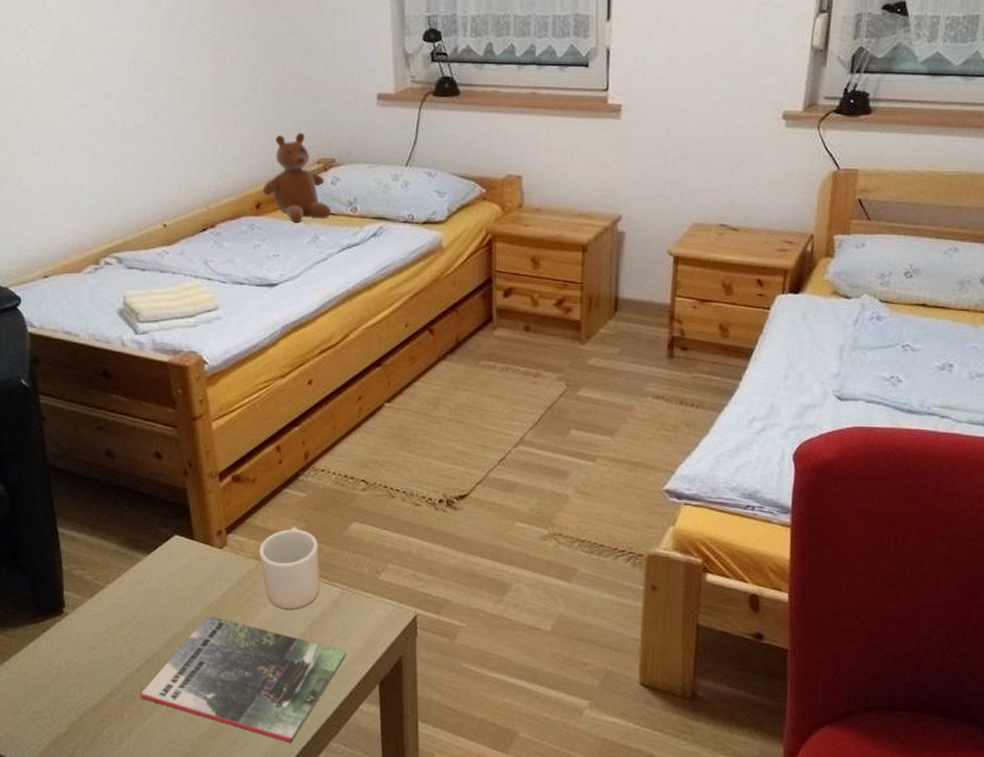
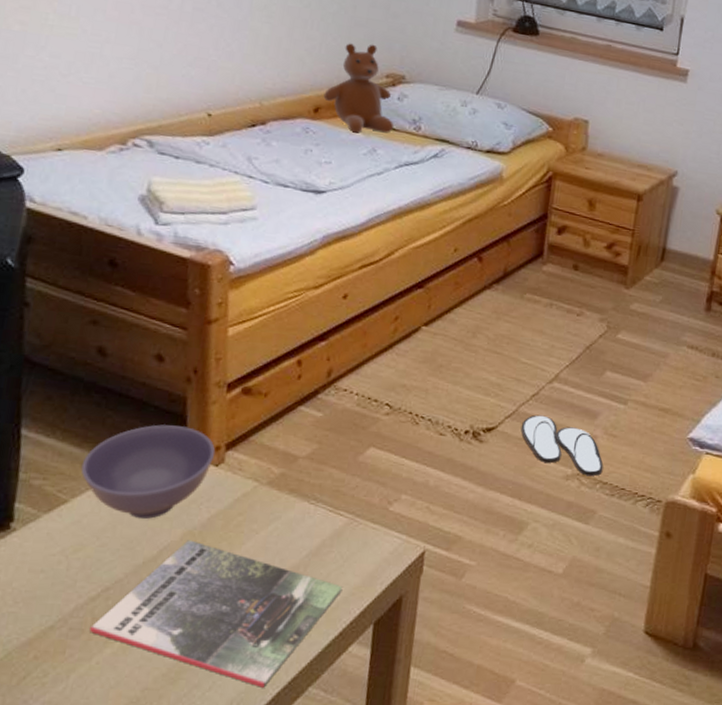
bowl: none [110,515,218,599] -> present [81,424,216,519]
mug: present [259,527,321,610] -> none [259,448,329,538]
slippers: none [492,479,579,534] -> present [521,415,604,476]

